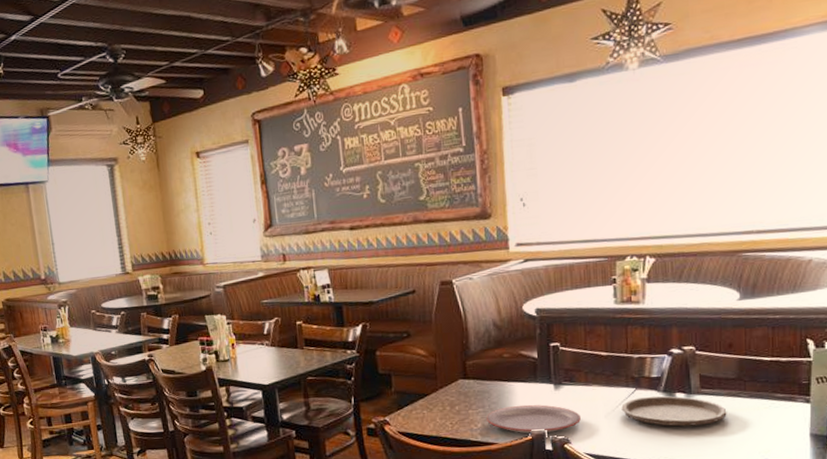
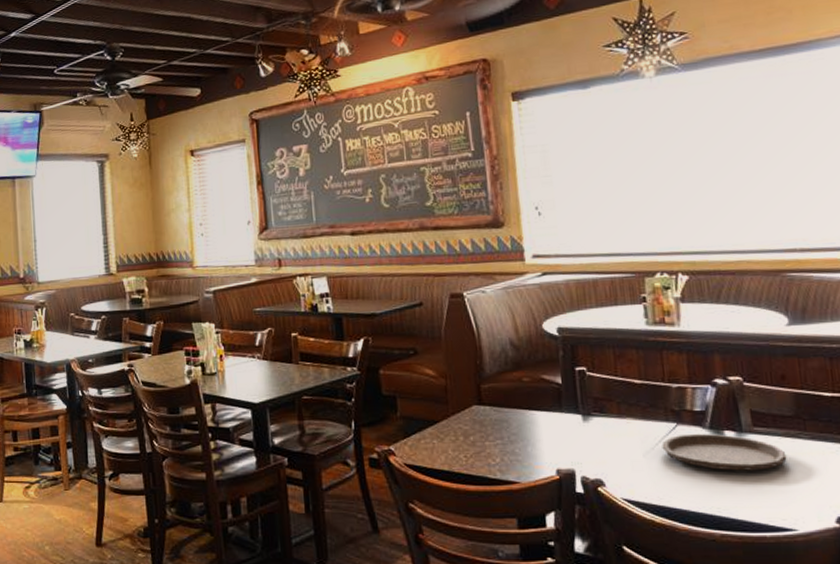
plate: present [487,404,581,434] -> none [506,437,615,472]

